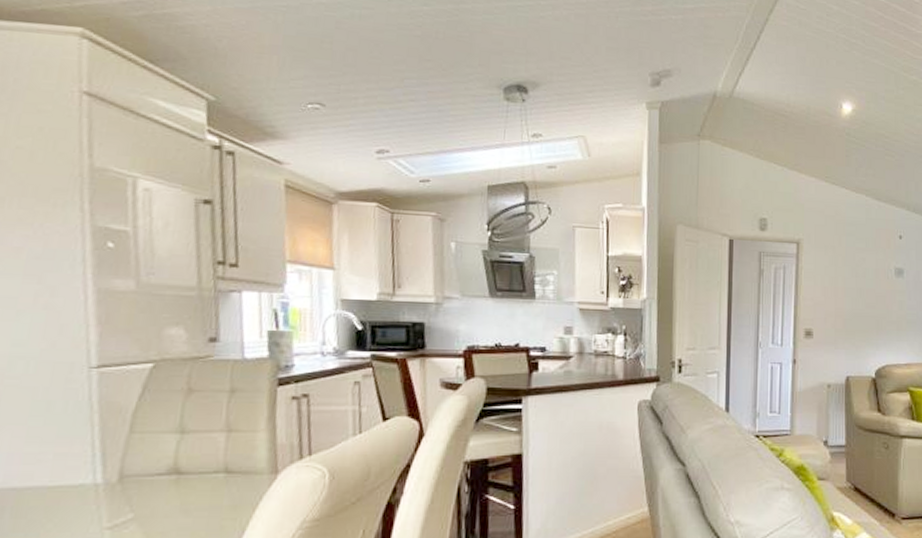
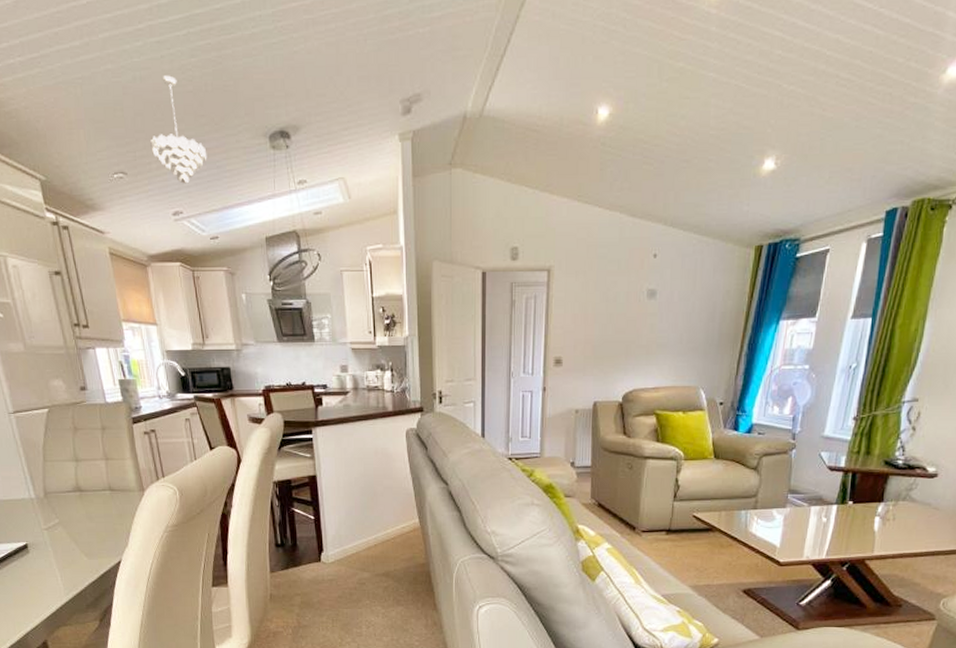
pendant light: none [360,17,429,123] -> present [150,75,207,184]

